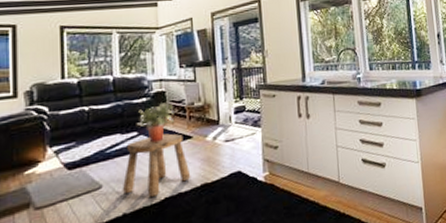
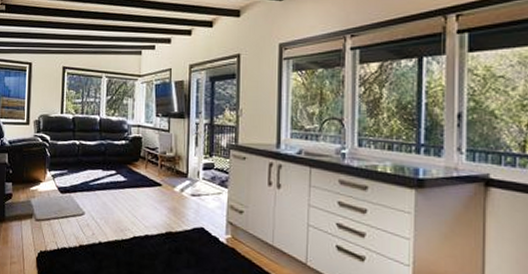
stool: present [122,133,191,197] -> none [99,177,158,233]
potted plant: present [136,102,175,143] -> none [115,148,148,184]

